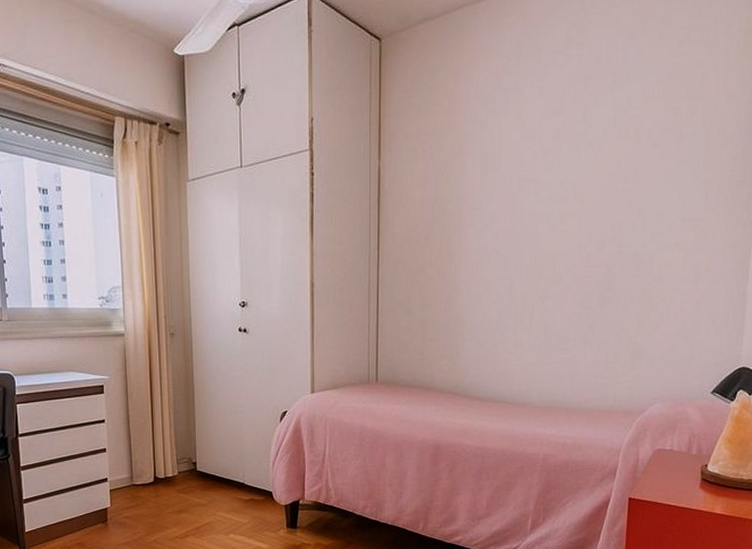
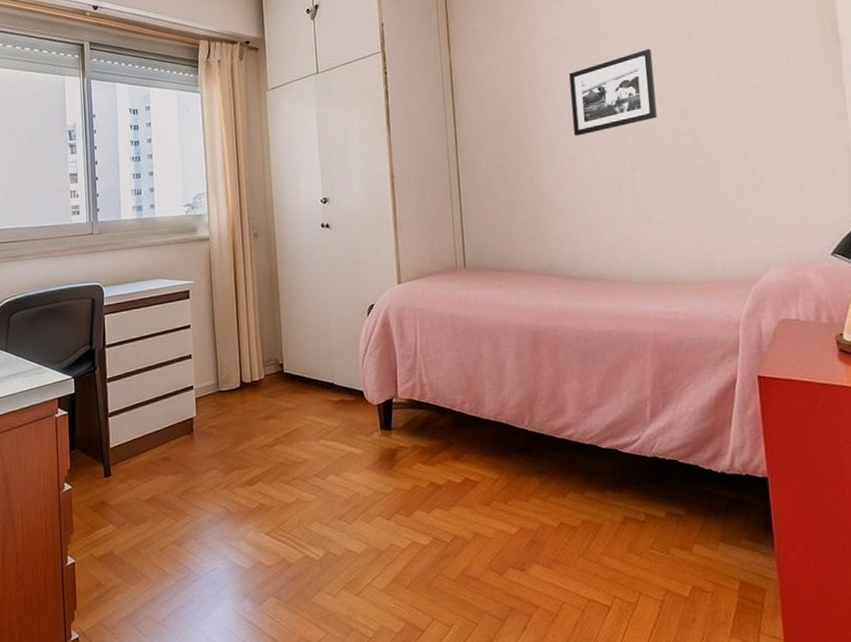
picture frame: none [493,174,579,259] -> present [569,48,657,136]

